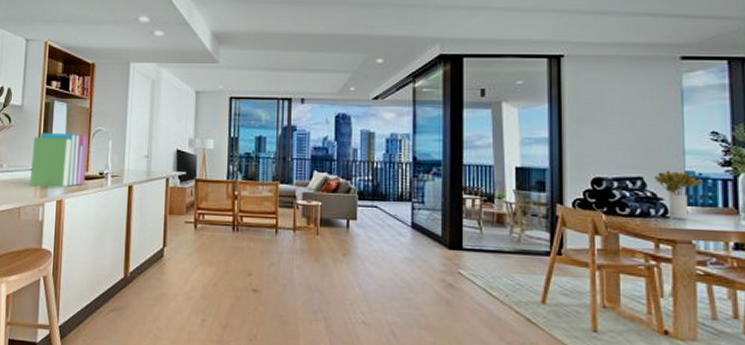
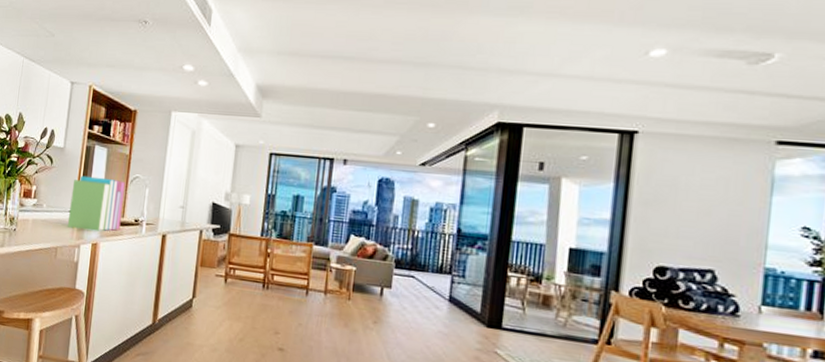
flower bouquet: present [654,169,704,220] -> none [727,264,786,321]

